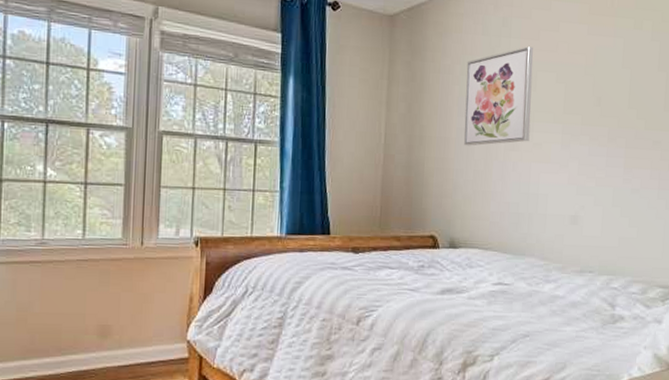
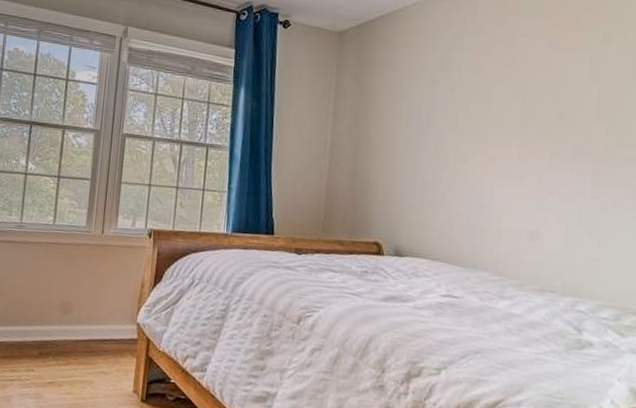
wall art: present [464,46,533,146] -> none [412,60,488,157]

